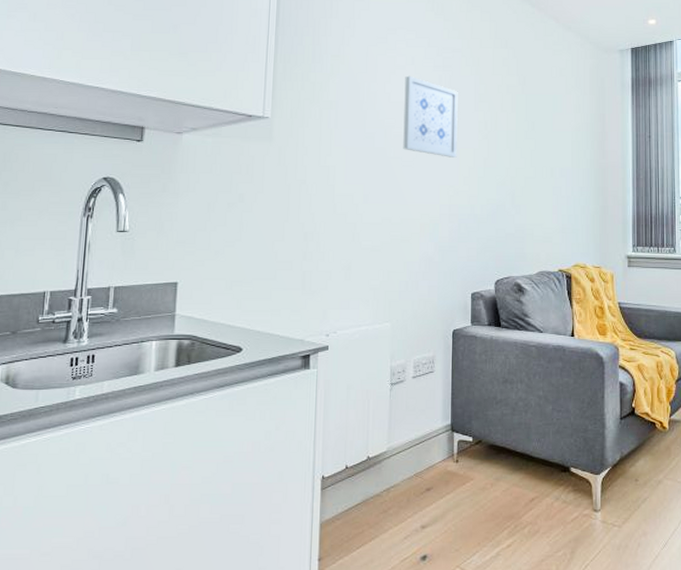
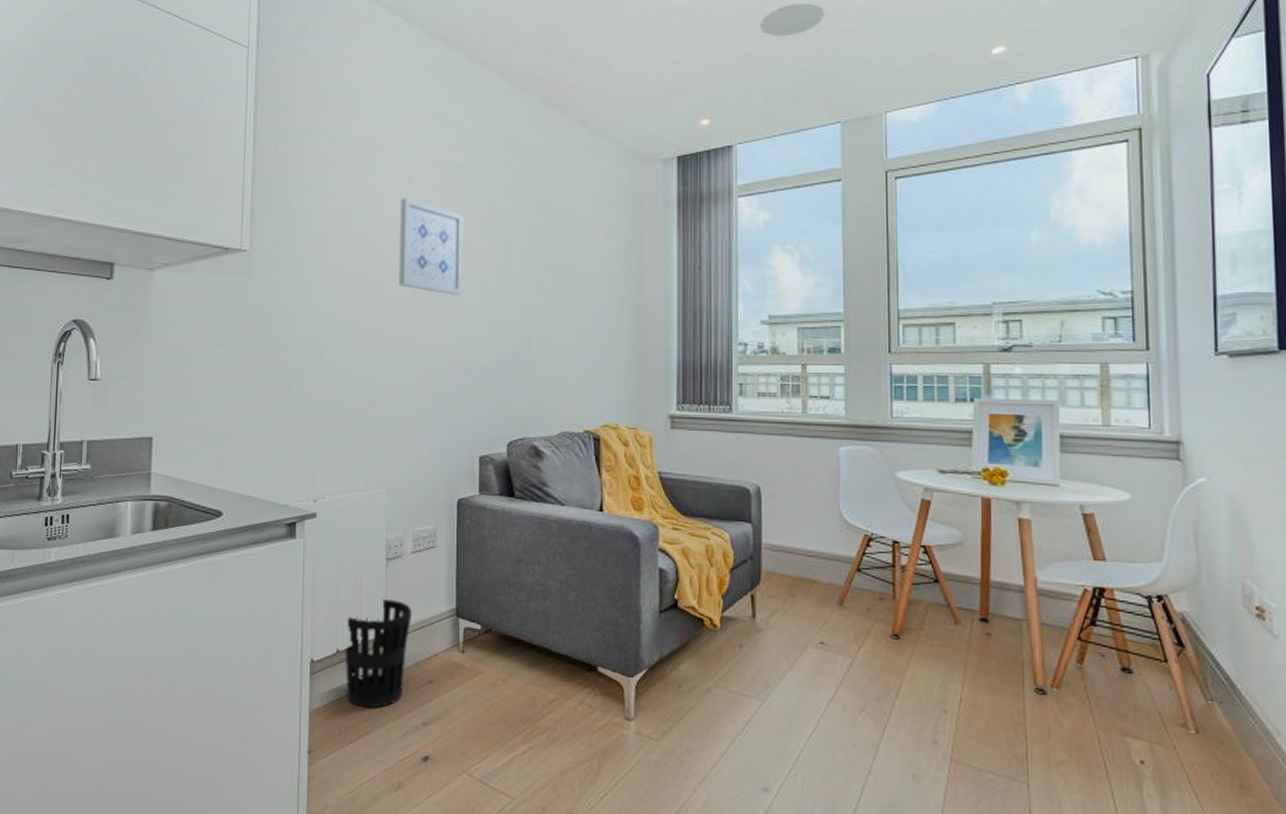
wastebasket: none [353,419,412,516] -> present [345,600,411,709]

